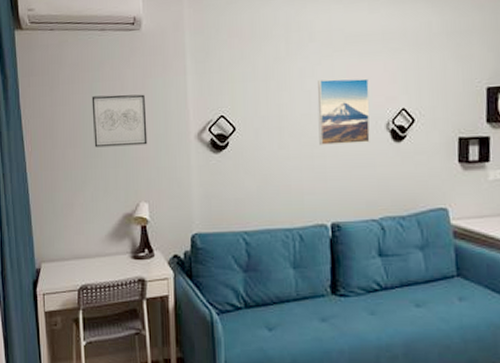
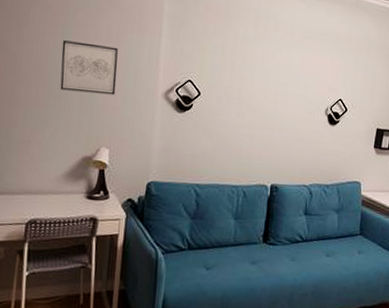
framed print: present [317,78,370,145] -> none [271,64,317,123]

